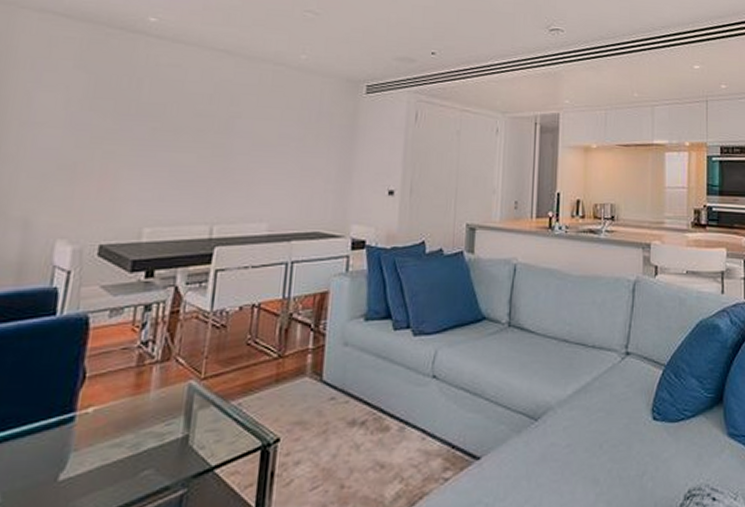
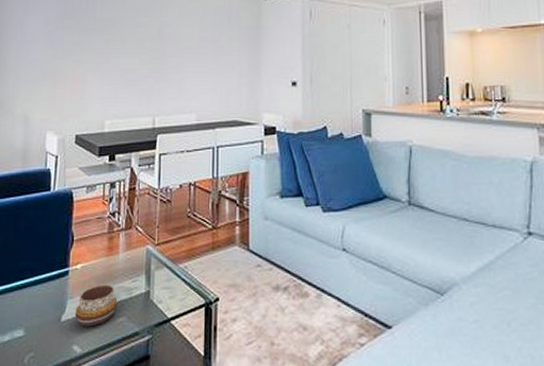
decorative bowl: none [79,430,143,485] -> present [75,284,118,327]

